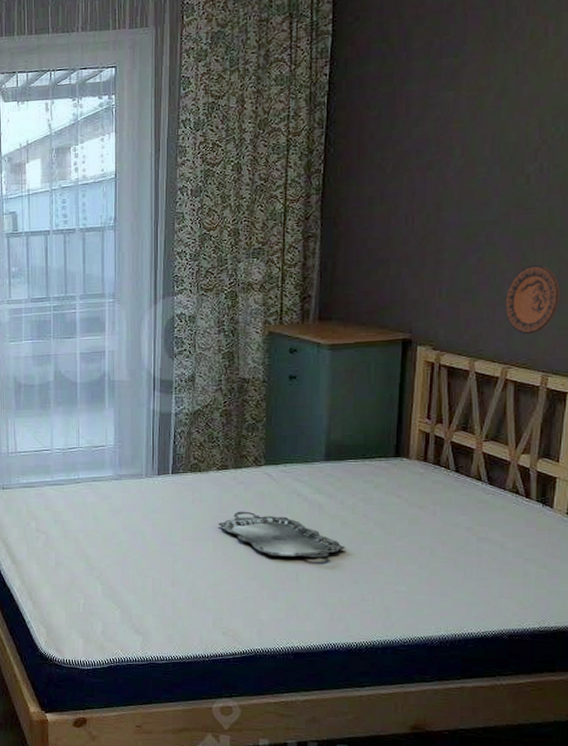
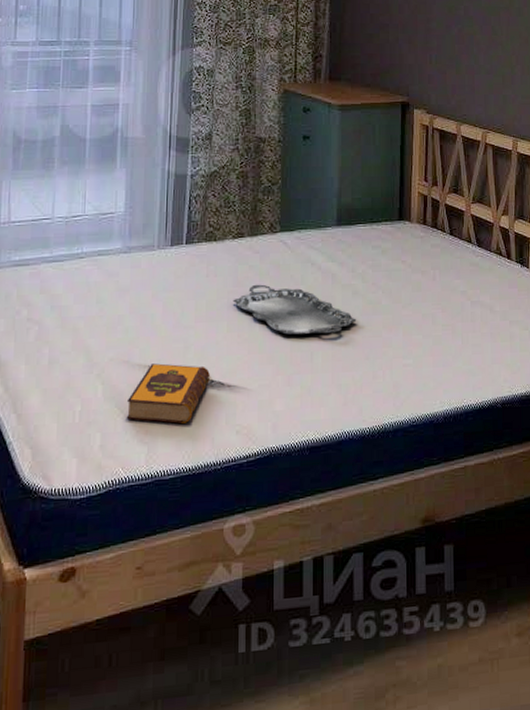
hardback book: none [122,572,197,622] -> present [126,363,210,424]
decorative plate: present [505,264,560,335] -> none [481,38,522,102]

